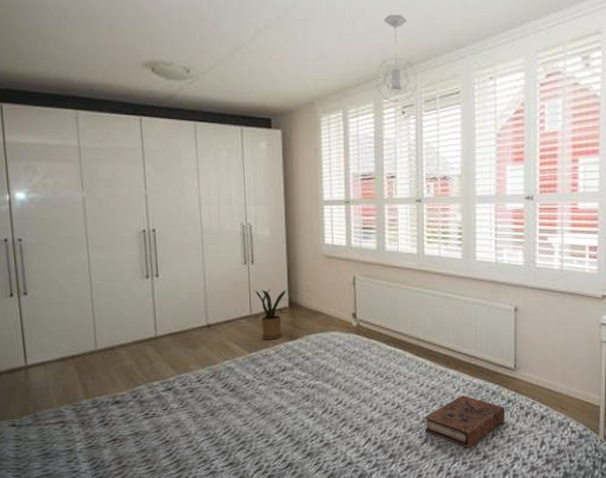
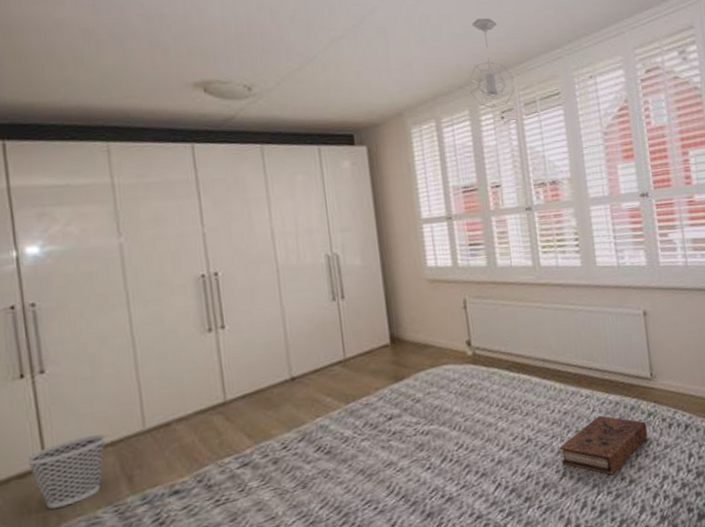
wastebasket: none [13,349,69,399] -> present [26,434,107,509]
house plant: present [253,289,290,340] -> none [348,324,392,386]

